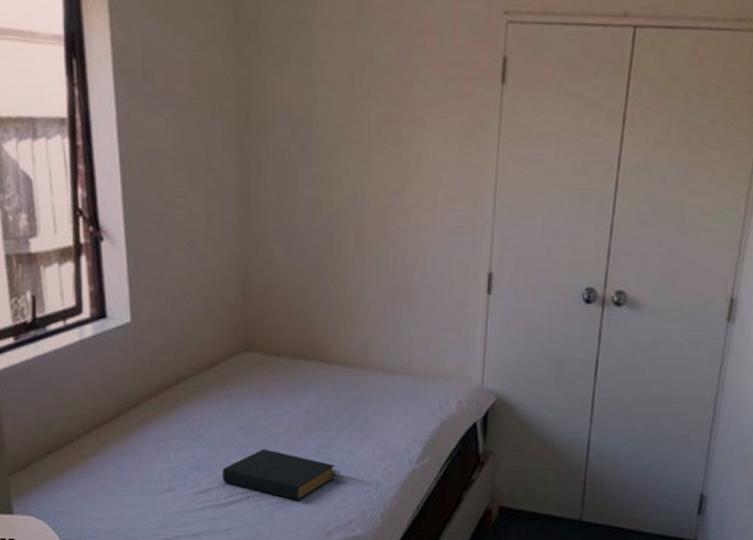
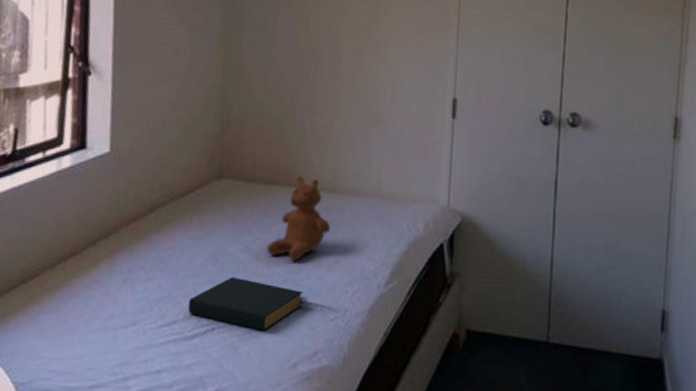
teddy bear: none [297,351,361,435] -> present [267,176,331,261]

